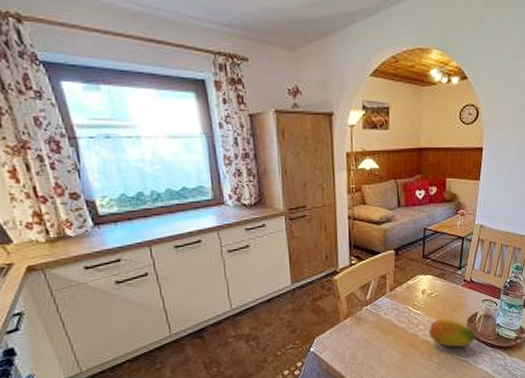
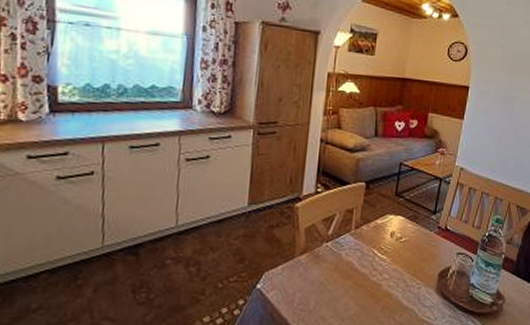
fruit: present [429,319,475,347] -> none [393,269,446,305]

